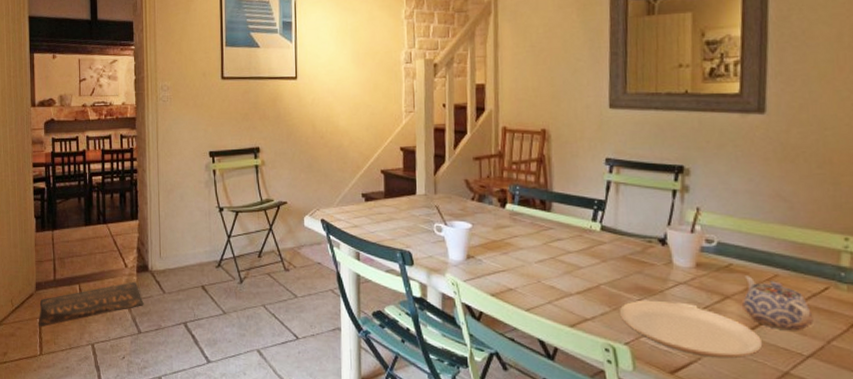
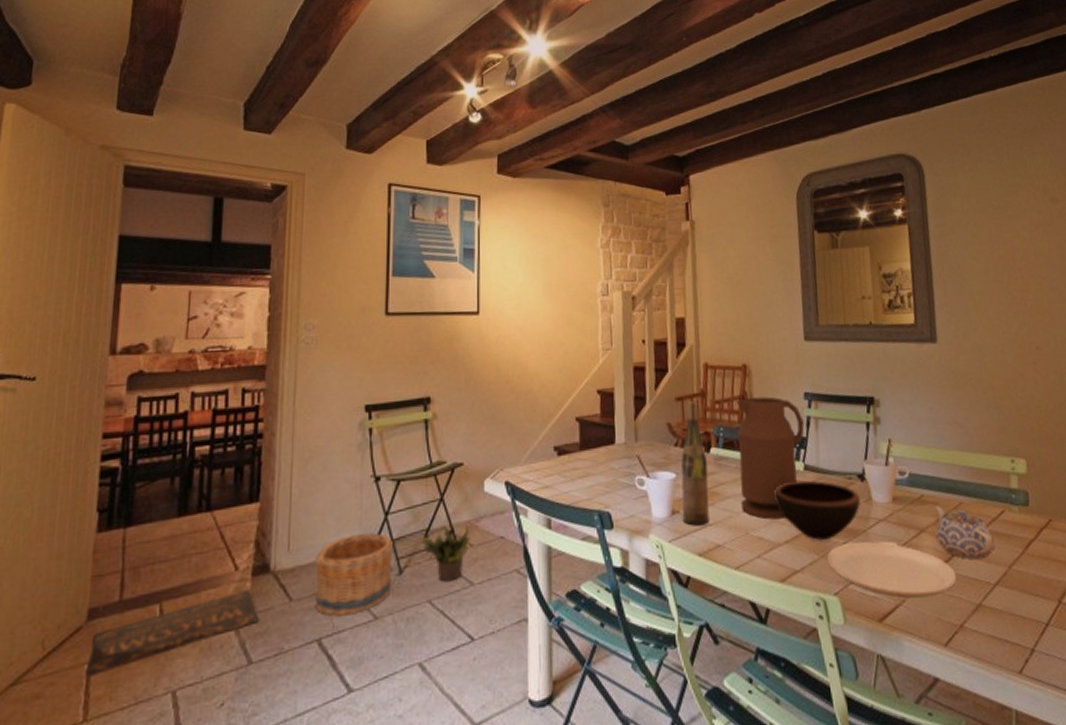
basket: none [179,250,235,309] -> present [314,533,393,617]
potted plant: none [255,250,294,293] -> present [420,524,471,582]
wine bottle: none [476,161,503,270] -> present [680,401,710,526]
water jug: none [533,160,604,272] -> present [736,396,805,520]
bowl: none [568,239,659,295] -> present [774,480,860,540]

